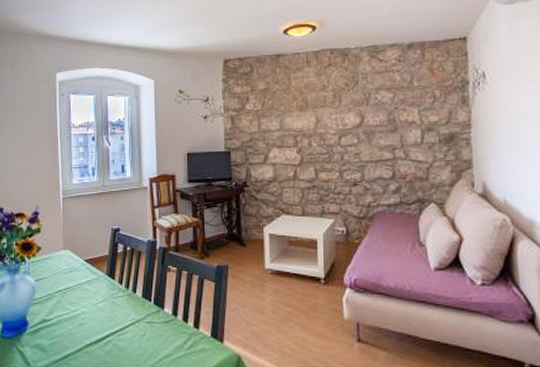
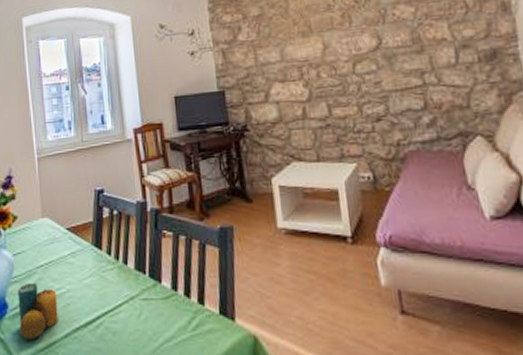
candle: none [37,304,73,353] -> present [17,282,58,340]

